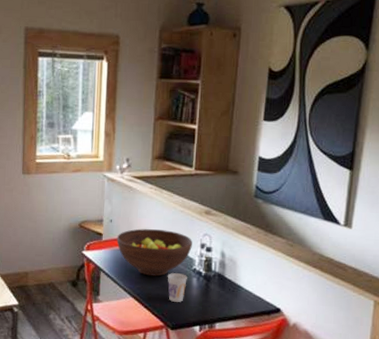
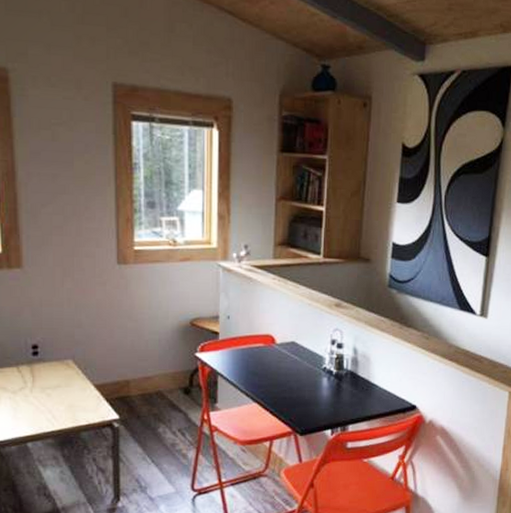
fruit bowl: present [116,229,192,276] -> none [235,325,322,378]
cup: present [167,273,187,302] -> none [294,373,317,405]

